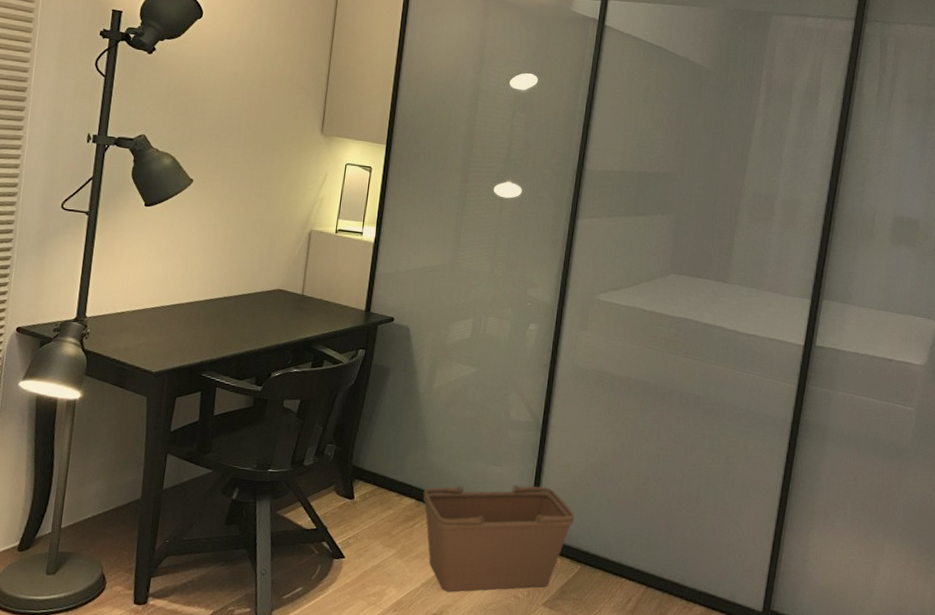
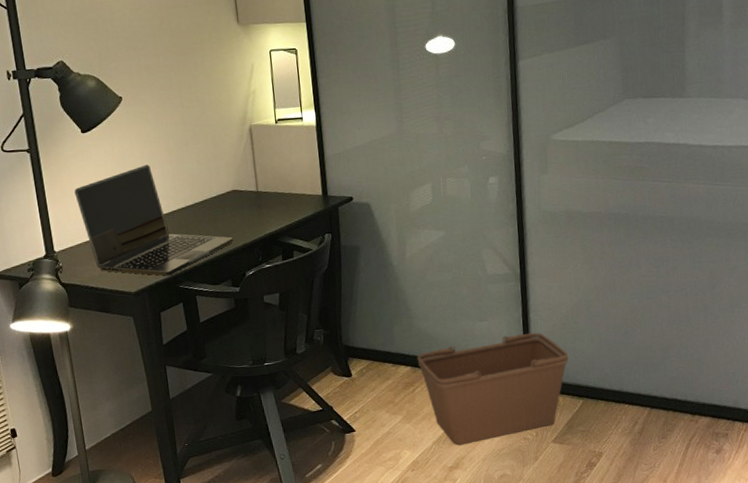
laptop: none [121,248,268,362] -> present [74,164,234,276]

